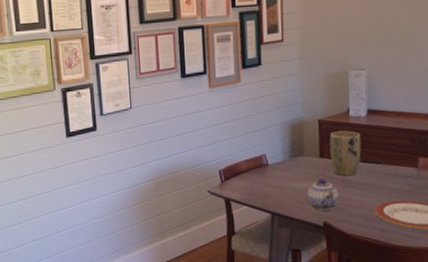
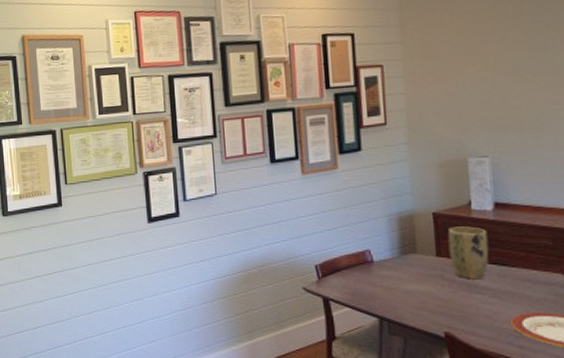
teapot: present [307,178,339,210] -> none [422,280,464,318]

